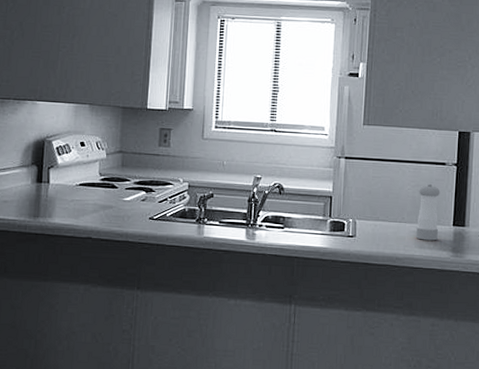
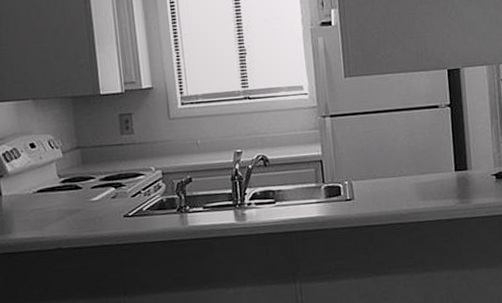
pepper shaker: present [416,183,440,241] -> none [414,129,441,192]

